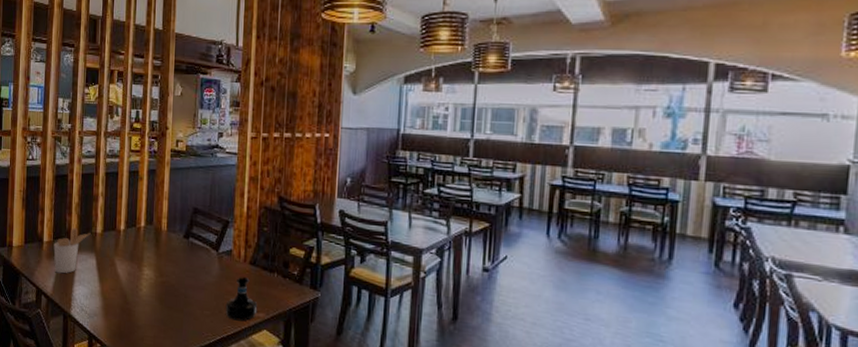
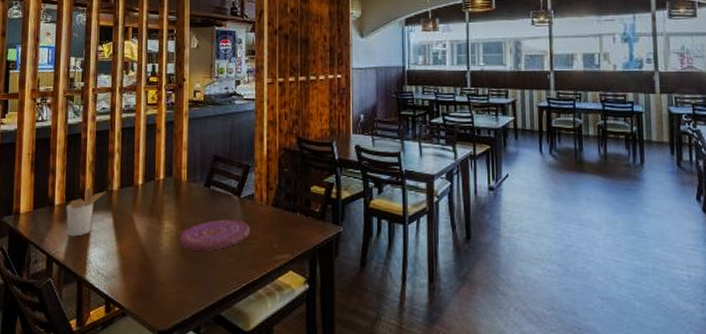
plate: none [158,272,228,301] -> present [179,220,251,251]
tequila bottle: present [225,276,258,321] -> none [250,219,282,265]

